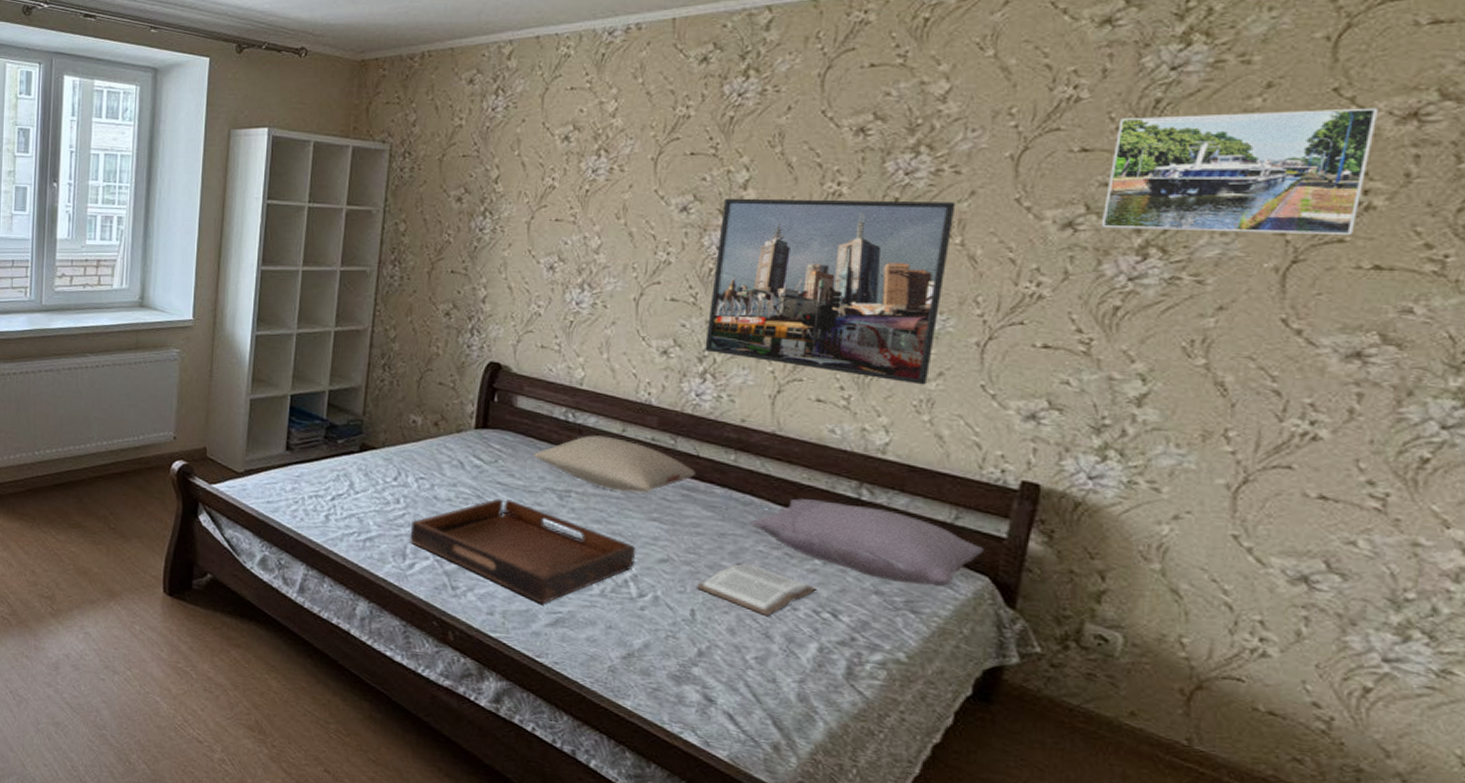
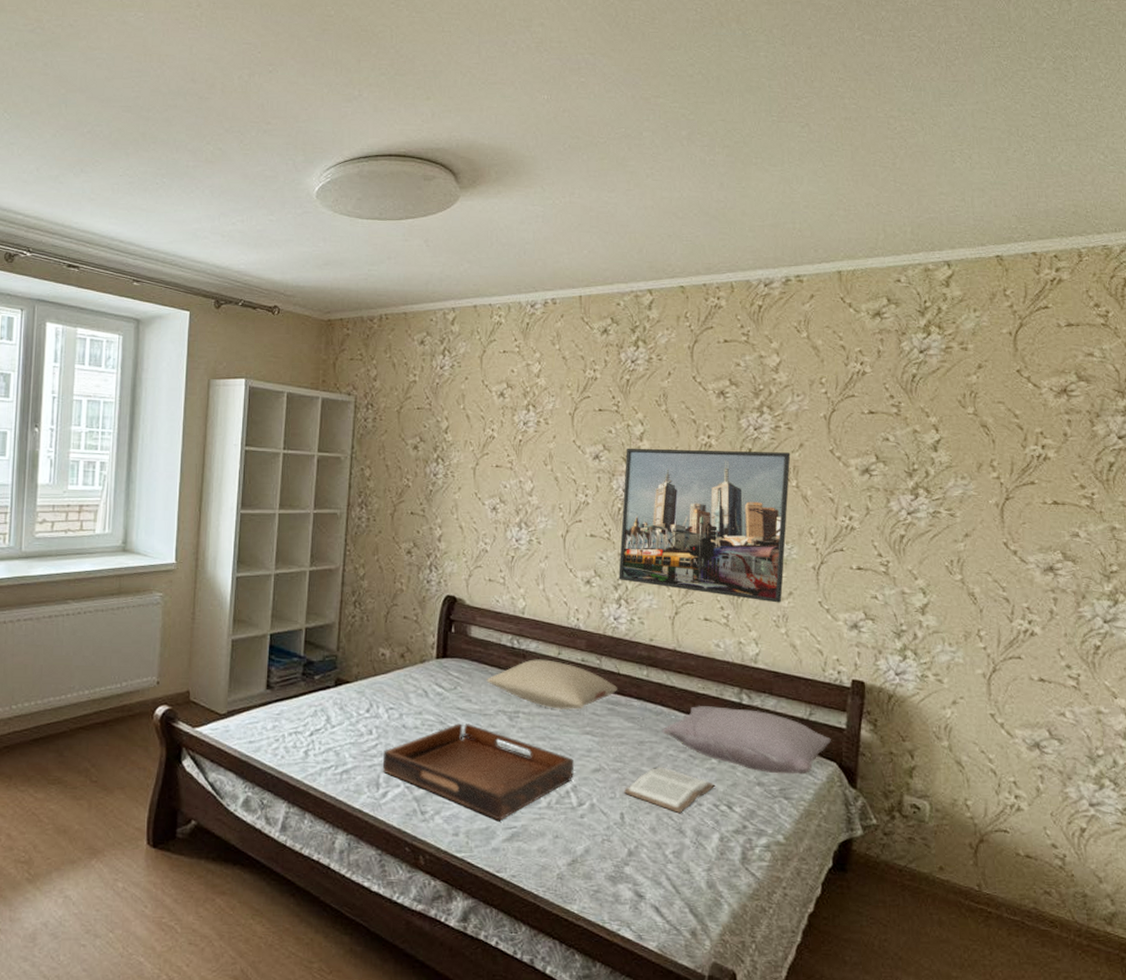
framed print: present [1101,108,1379,236] -> none [886,385,1044,479]

